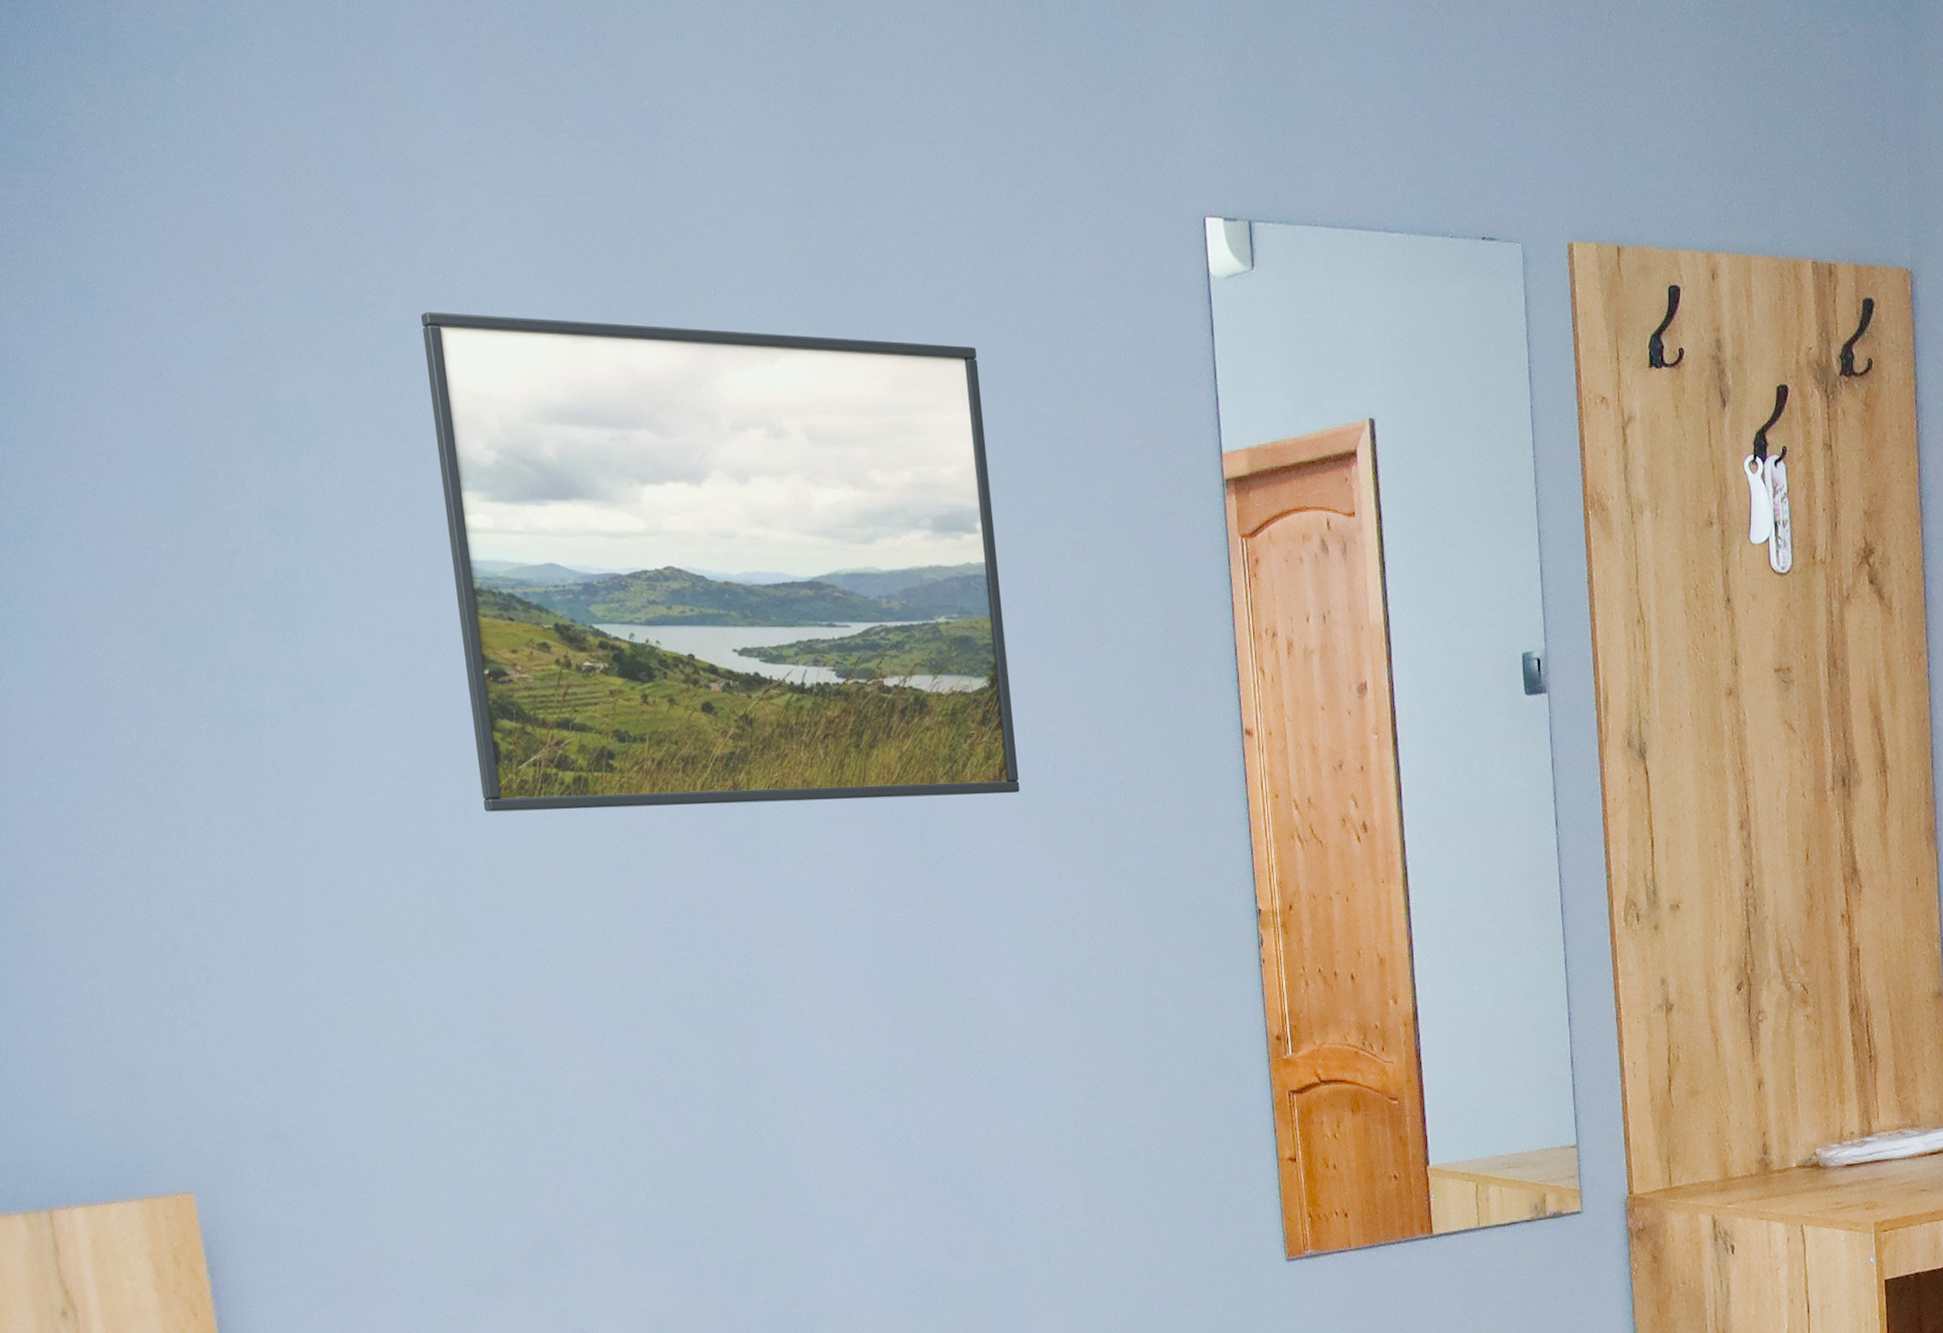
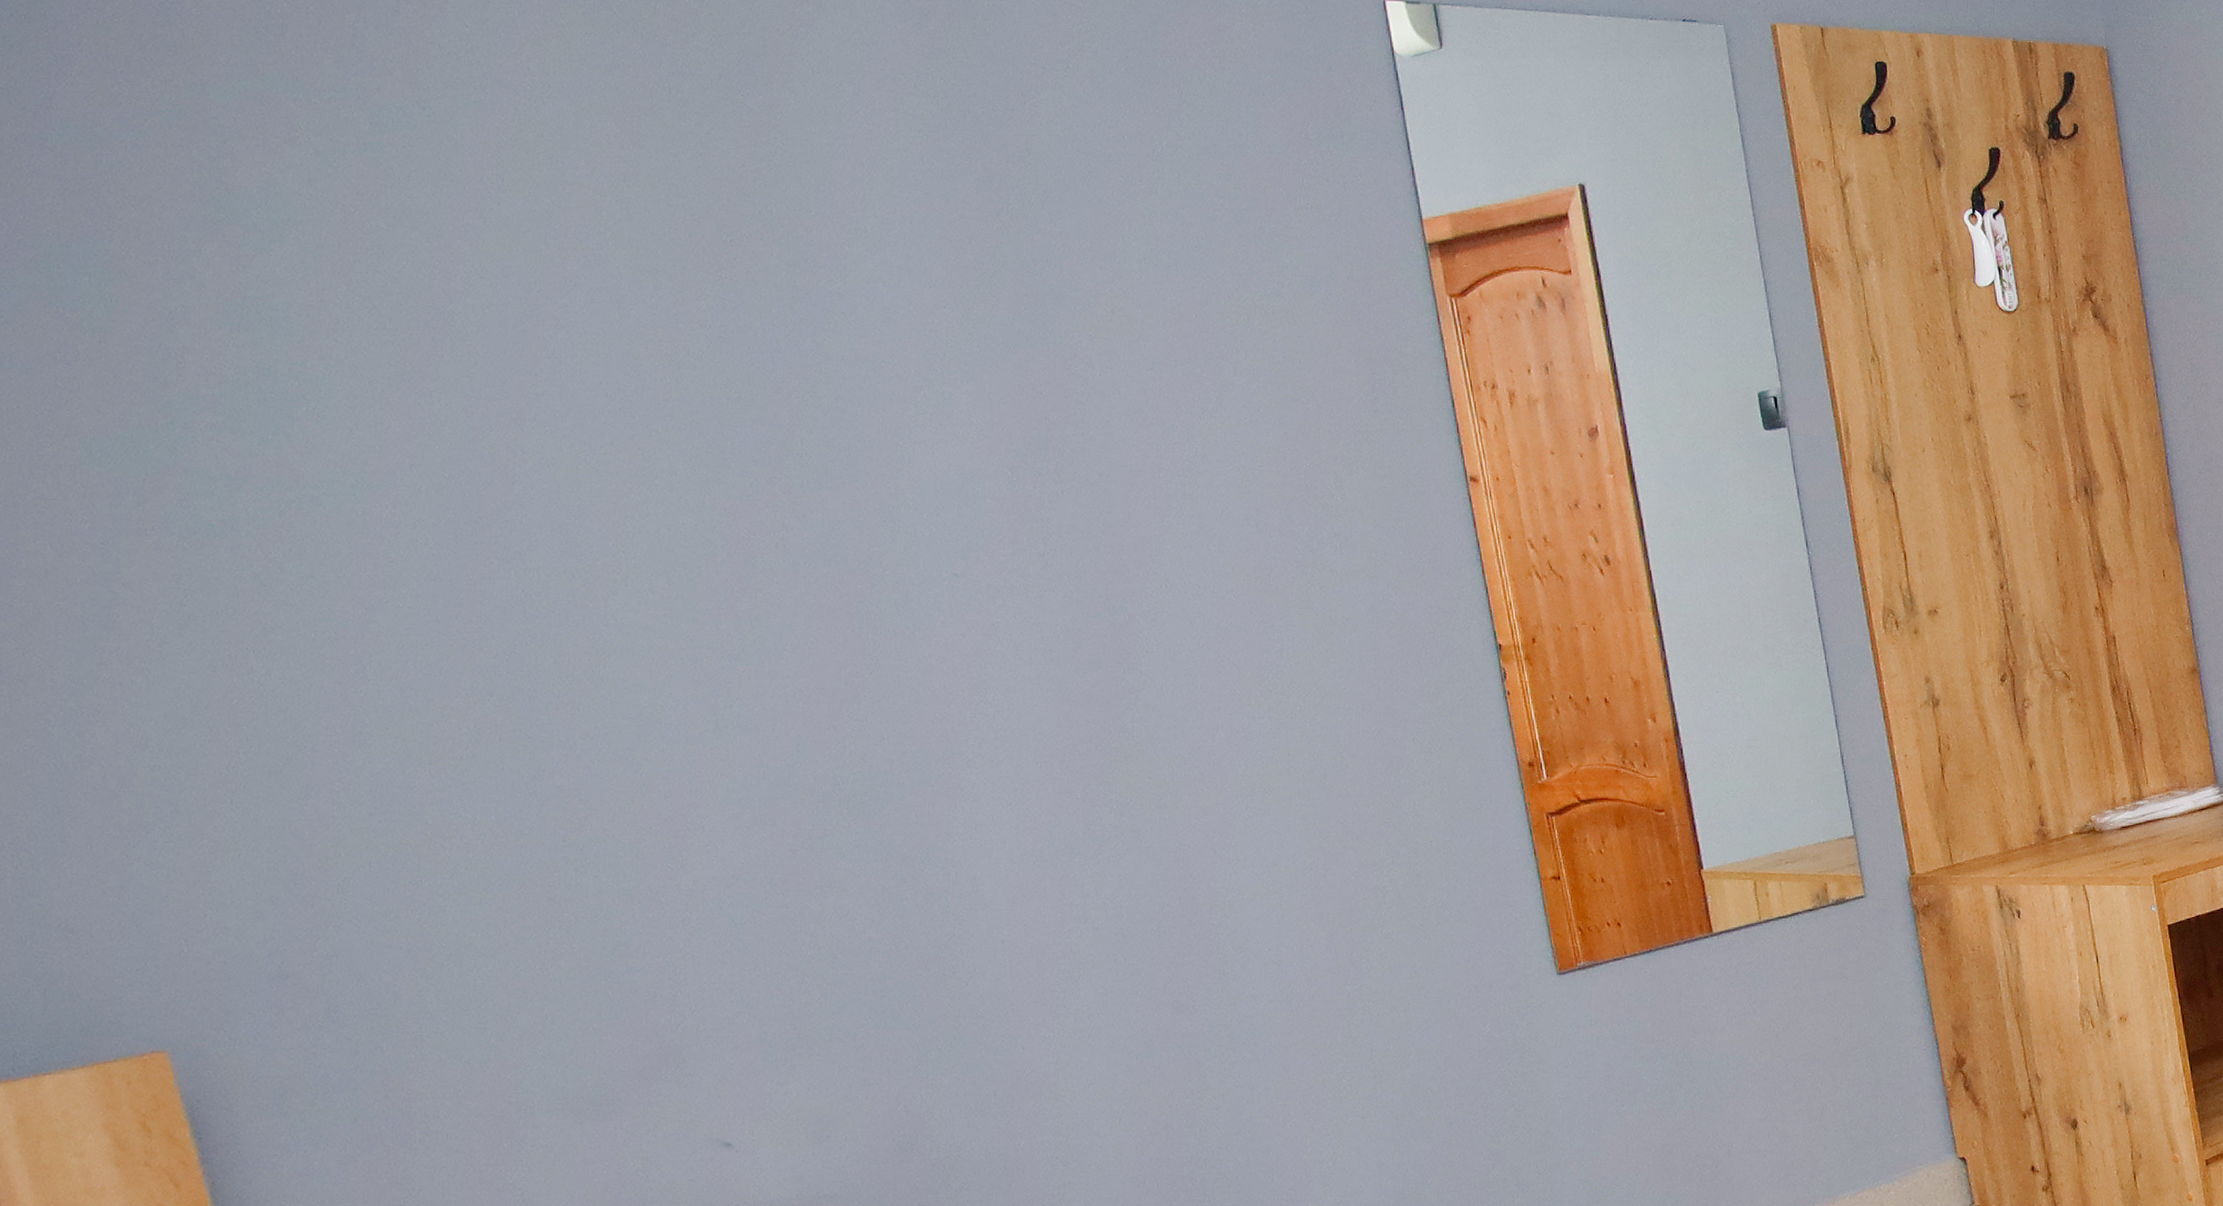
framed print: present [421,311,1020,812] -> none [429,93,1219,609]

